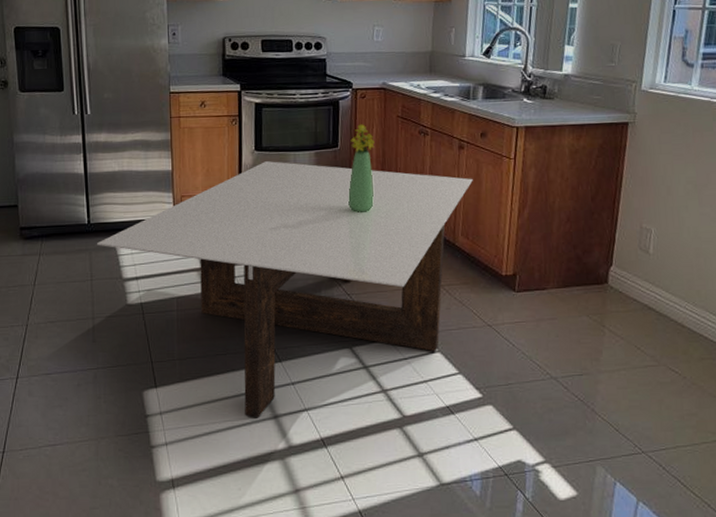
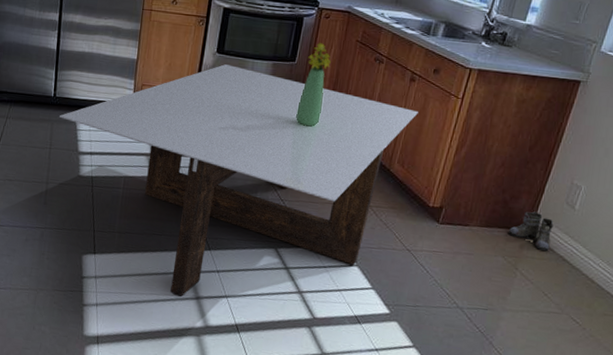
boots: none [588,263,639,302] -> present [509,211,556,251]

